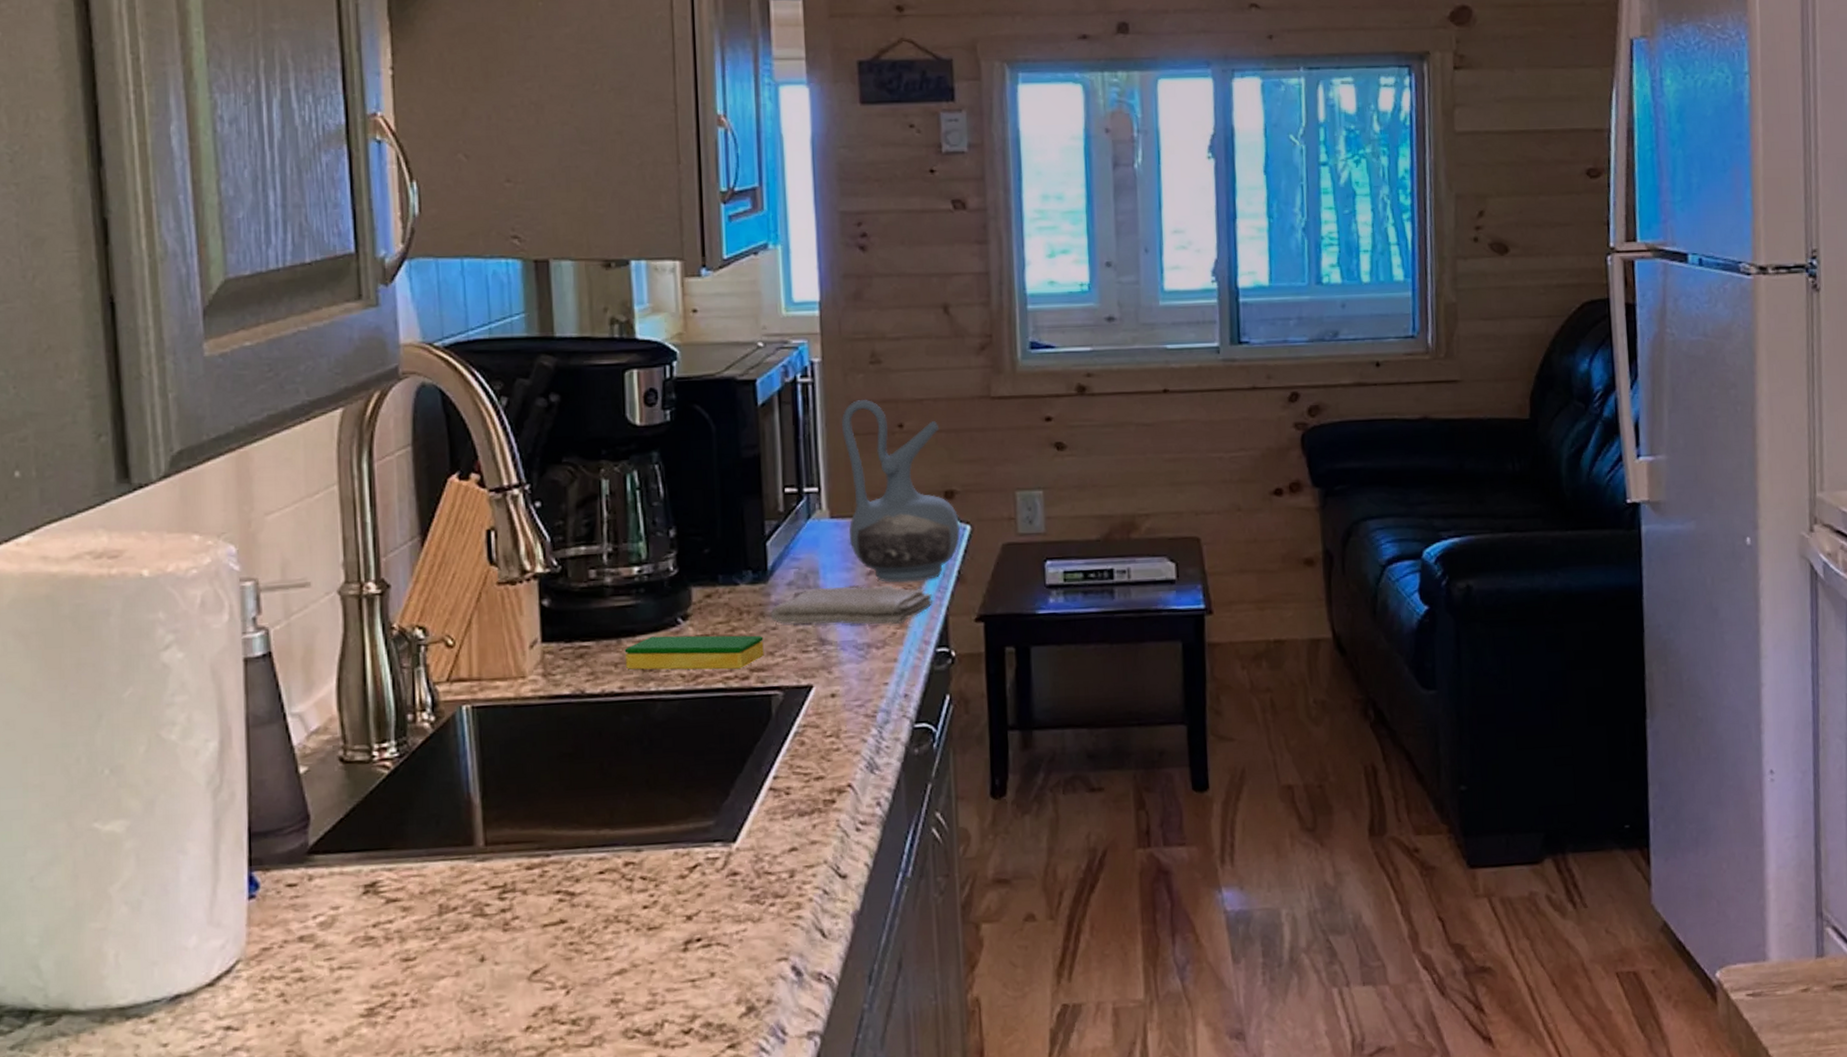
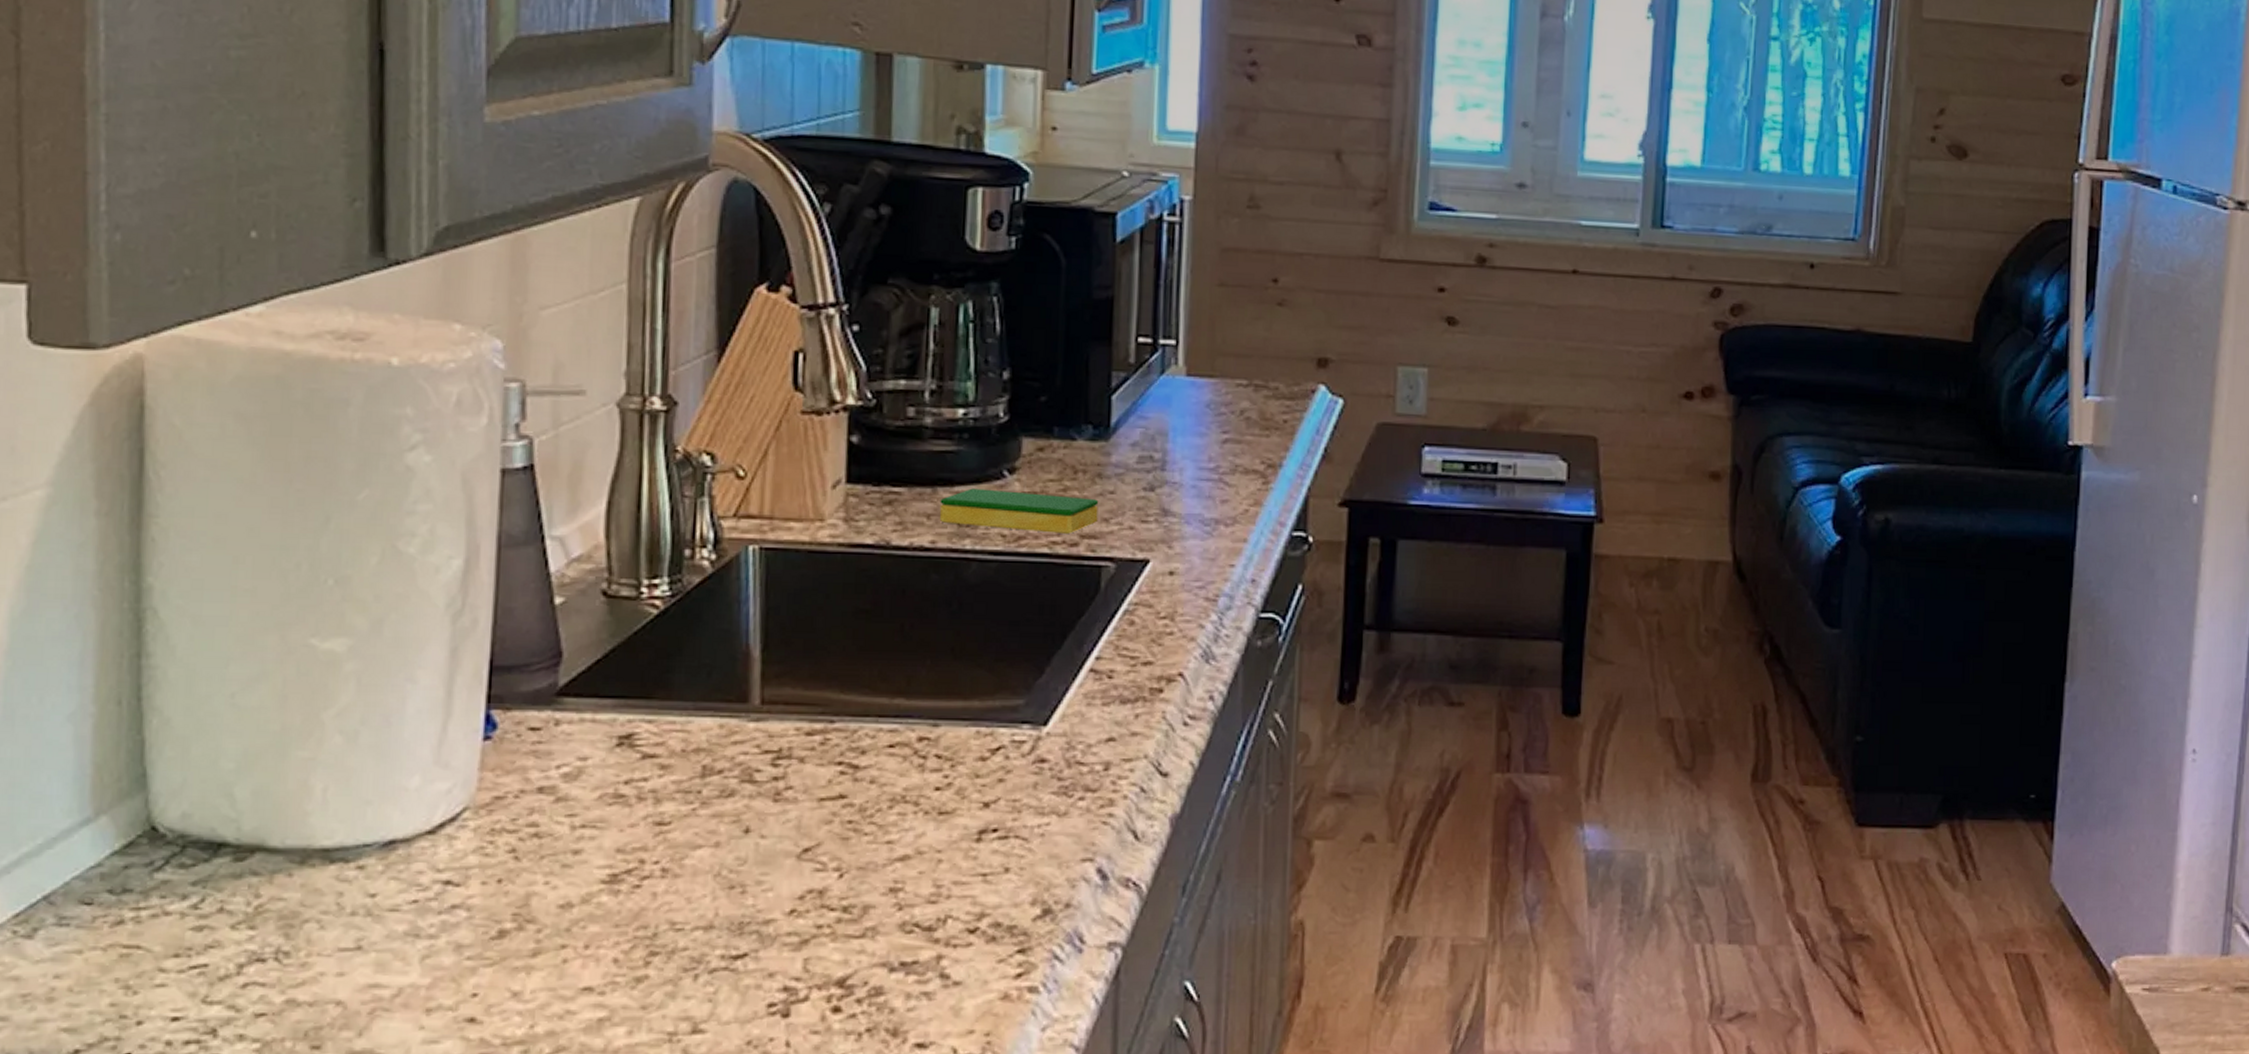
washcloth: present [770,586,932,625] -> none [1108,451,1293,500]
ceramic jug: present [842,399,961,583] -> none [1205,246,1332,456]

